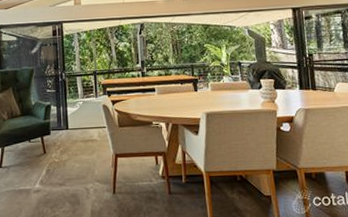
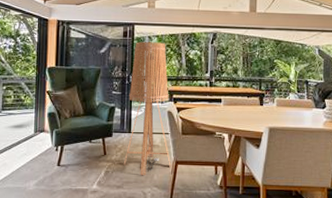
floor lamp: none [63,37,111,172] -> present [123,42,171,176]

